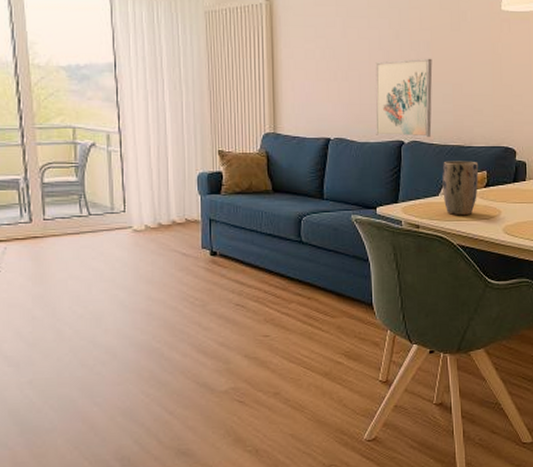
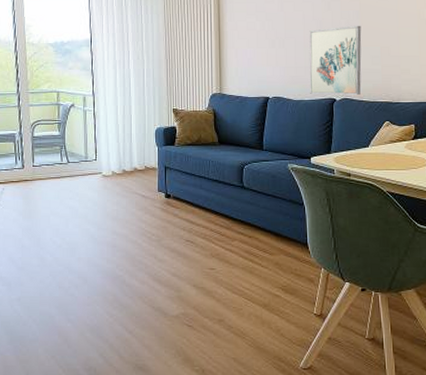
plant pot: present [442,161,479,215] -> none [372,115,407,164]

